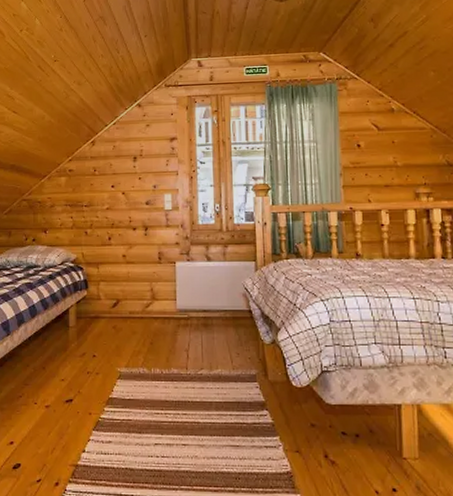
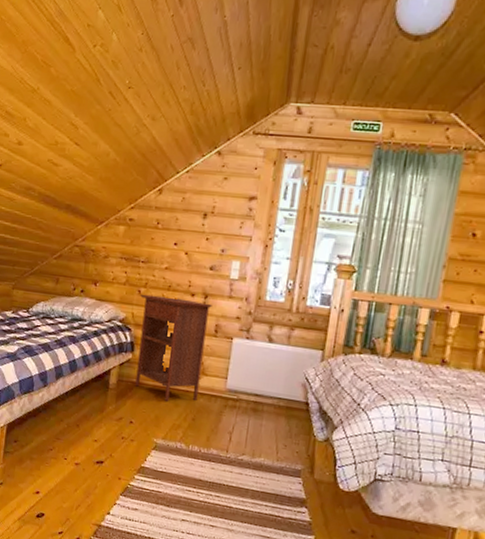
nightstand: none [87,233,153,330] -> present [135,294,212,401]

